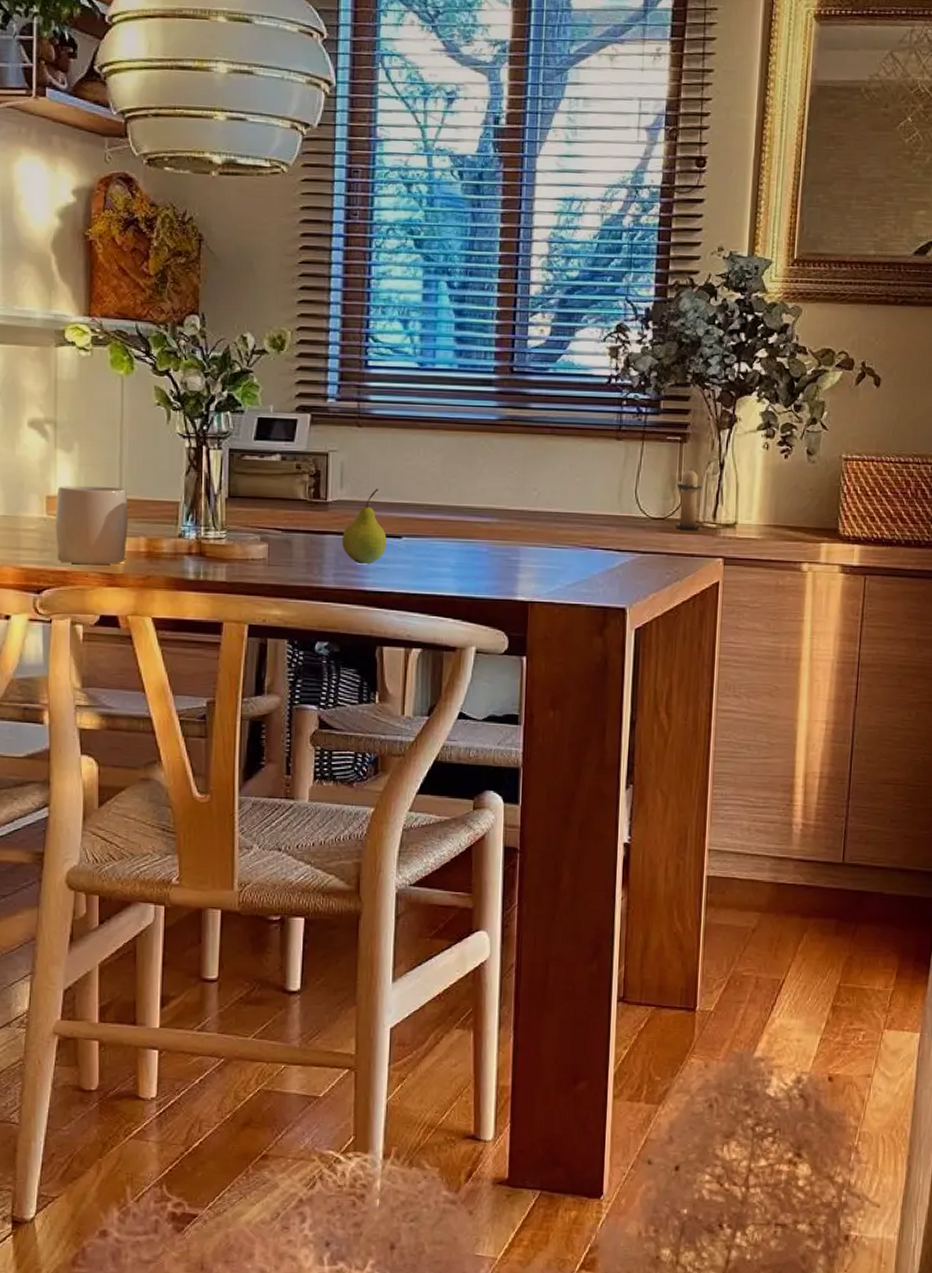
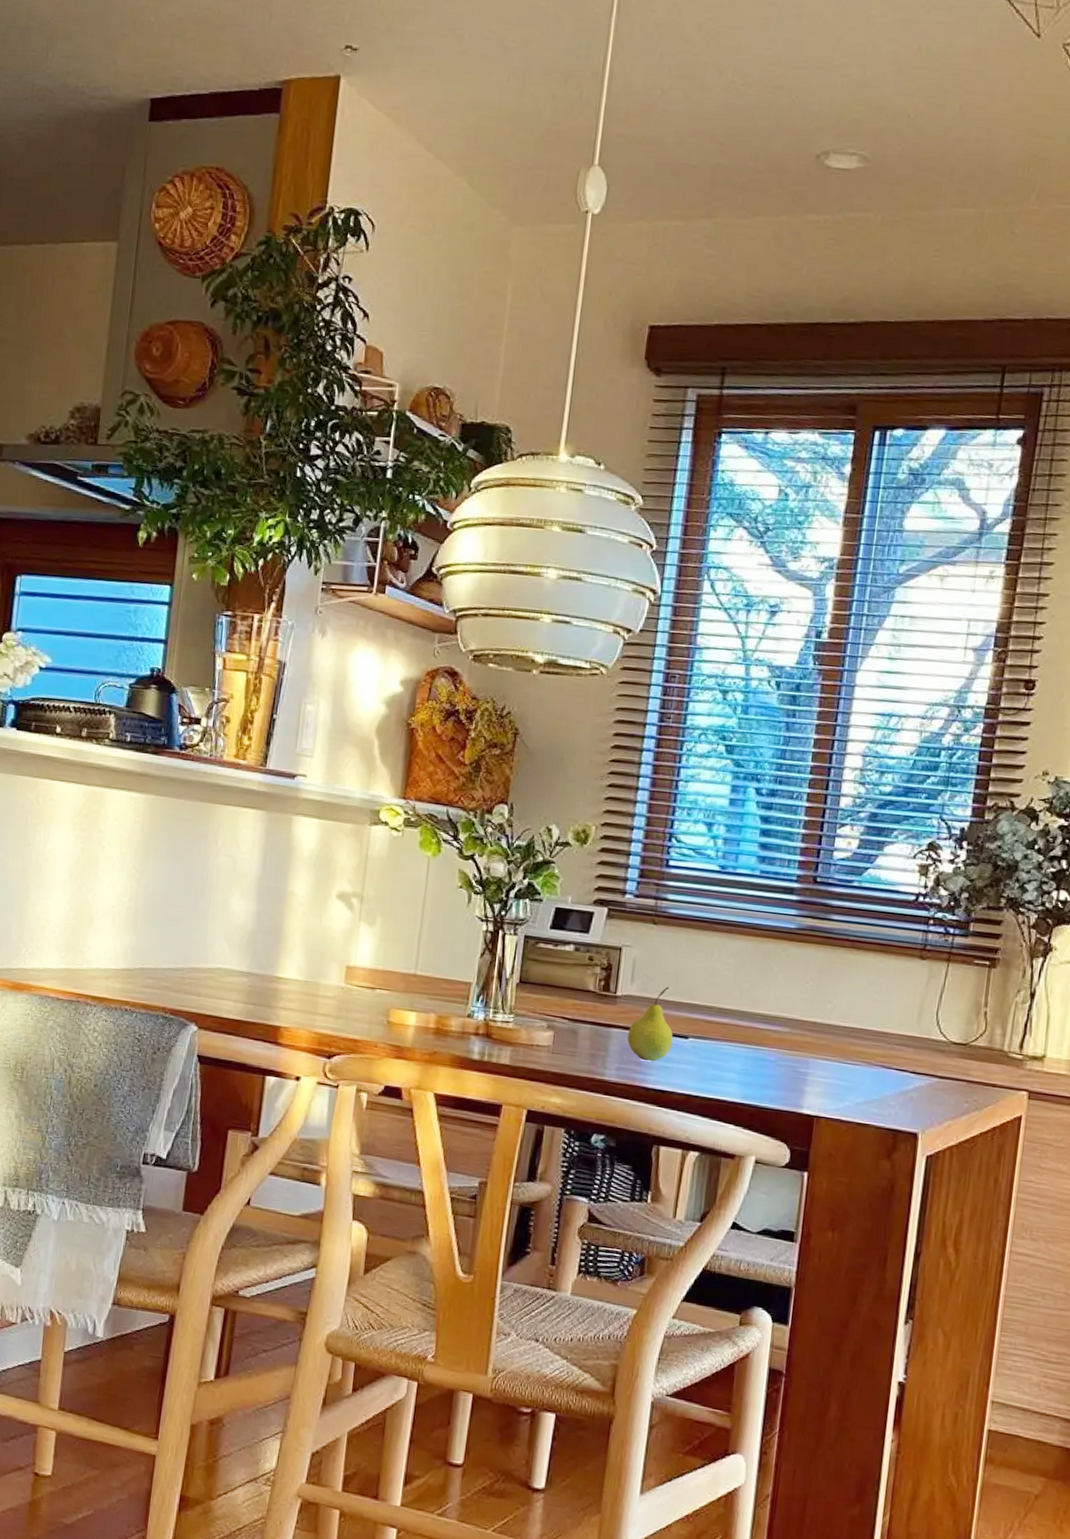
mug: present [55,485,128,564] -> none [350,957,423,1038]
candle: present [674,468,702,530] -> none [977,995,1010,1060]

